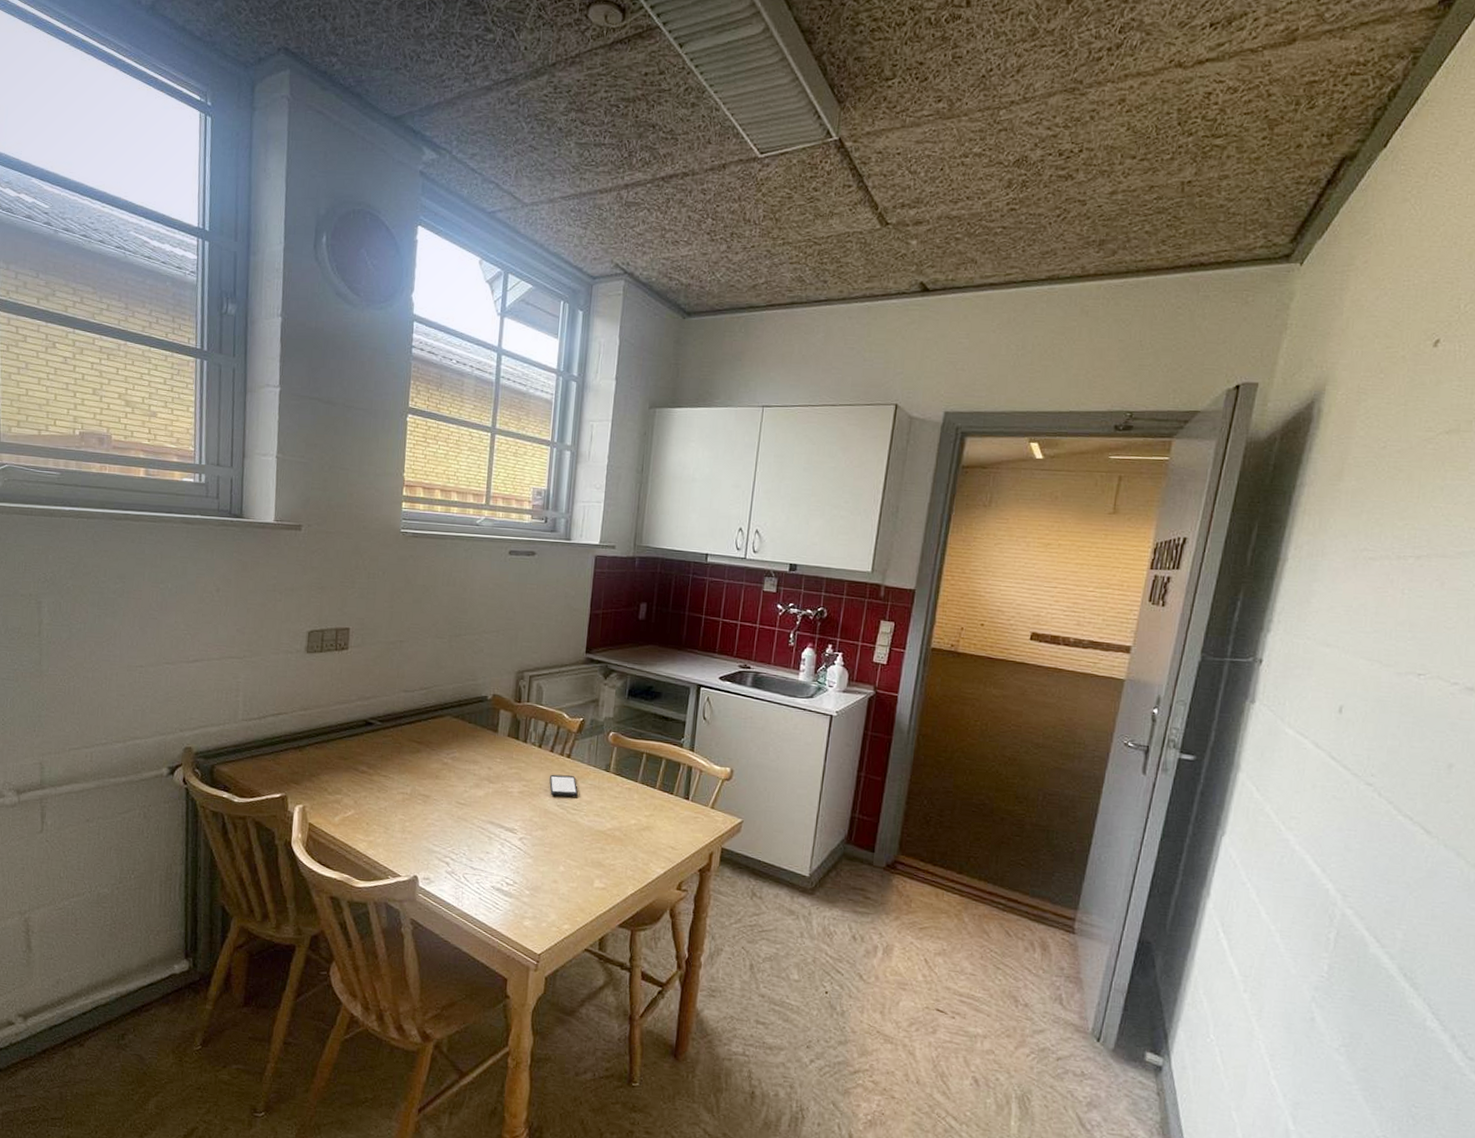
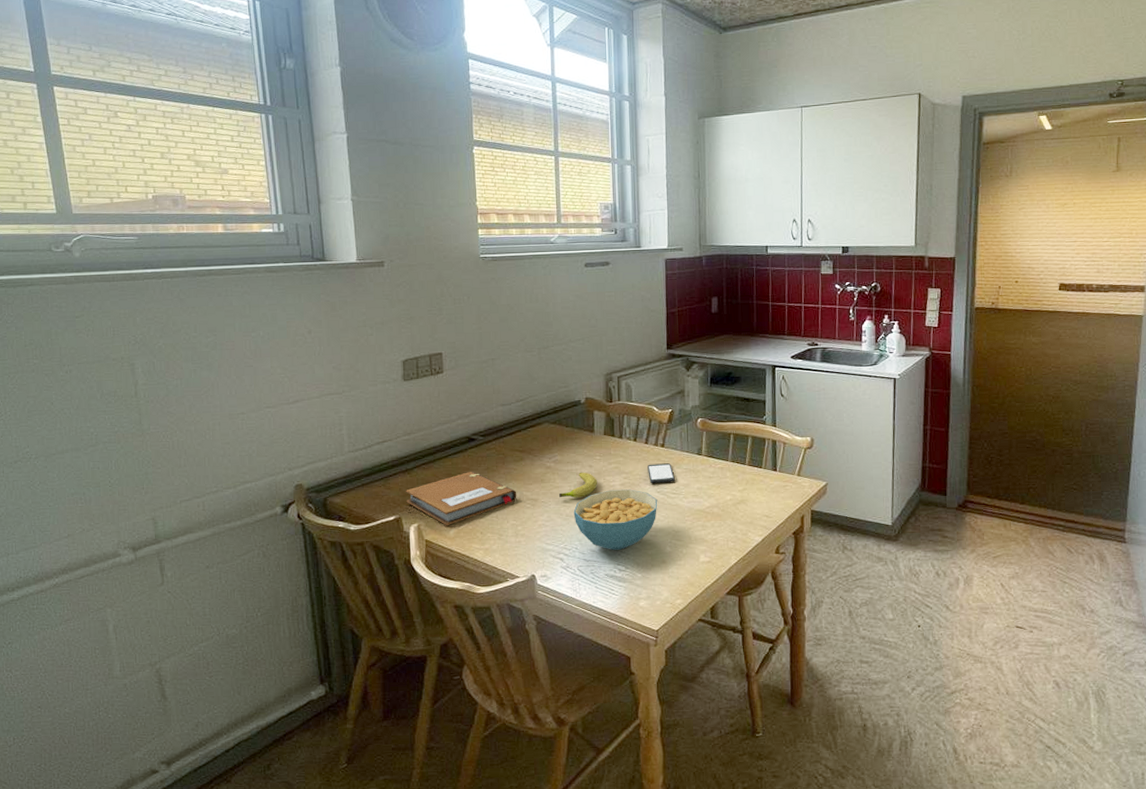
notebook: none [294,756,409,812] -> present [406,471,517,526]
fruit: none [453,773,495,801] -> present [559,472,598,499]
cereal bowl: none [465,796,557,862] -> present [573,489,658,550]

